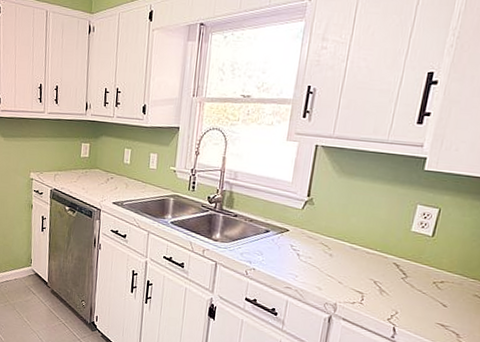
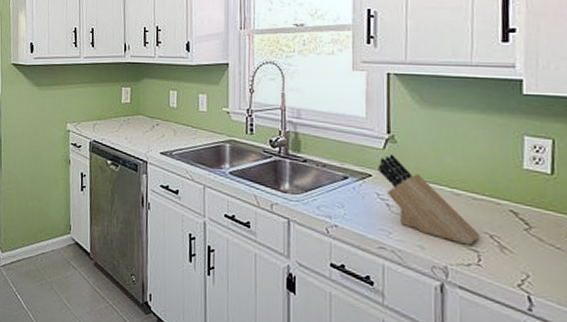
knife block: none [295,213,367,288] -> present [378,154,480,245]

